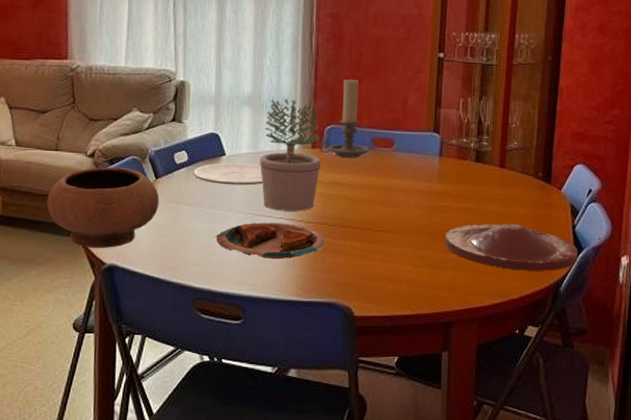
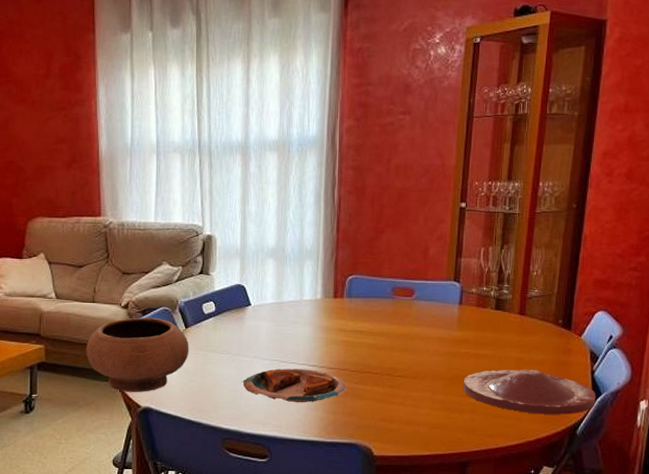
plate: present [192,162,263,186] -> none [220,312,287,334]
potted plant: present [259,97,322,211] -> none [283,249,343,358]
candle holder: present [319,79,370,158] -> none [341,230,390,307]

